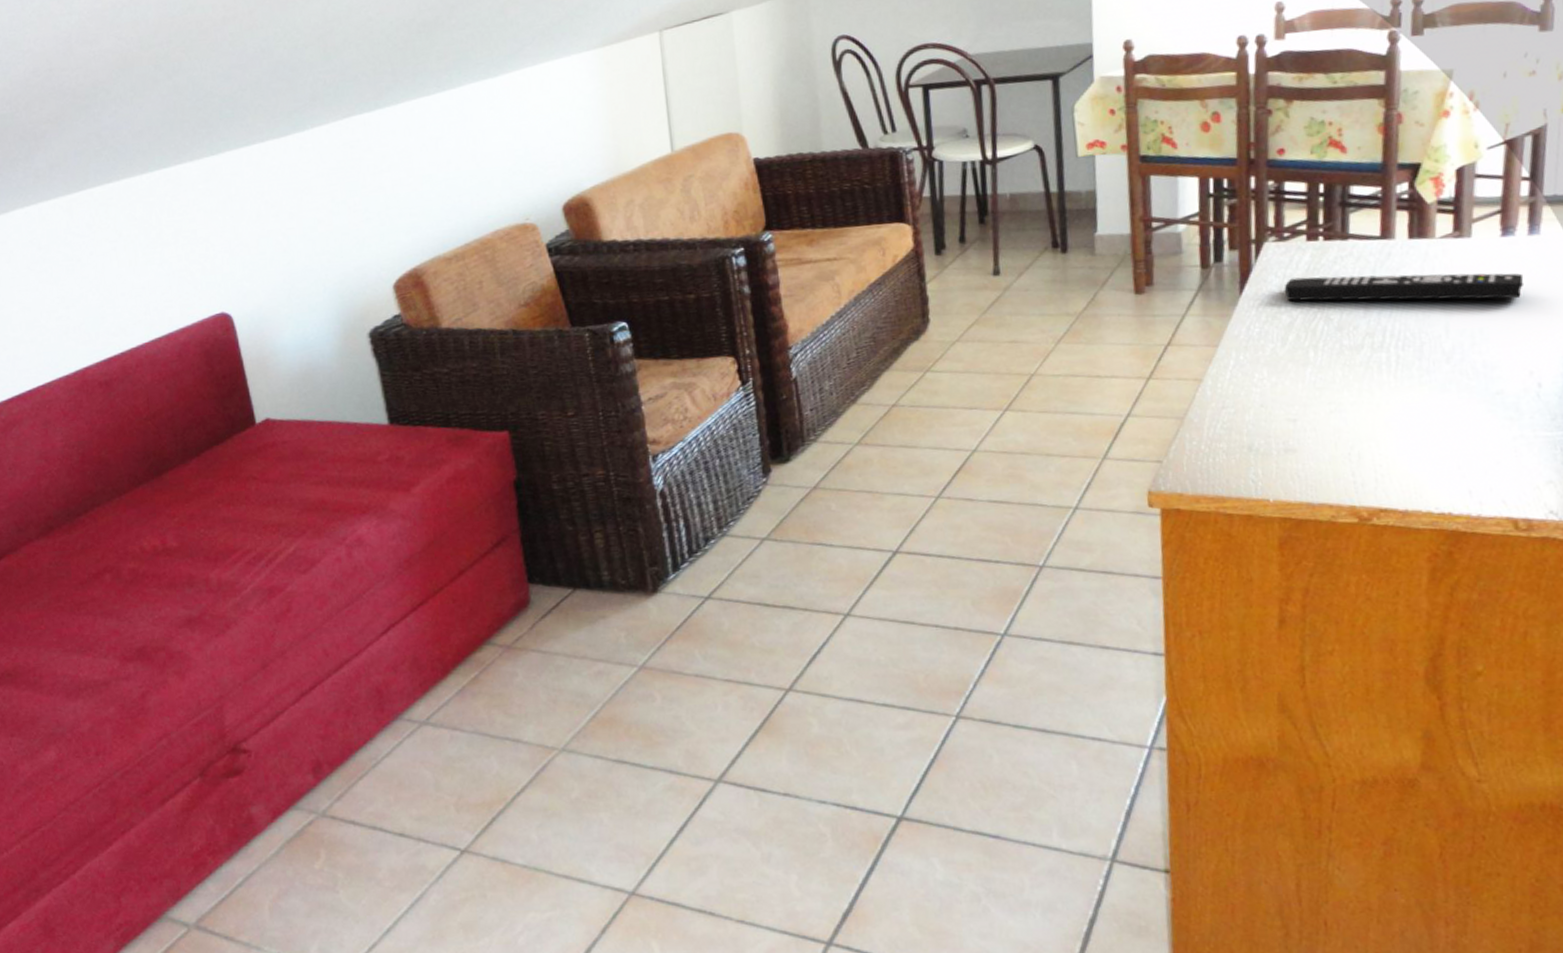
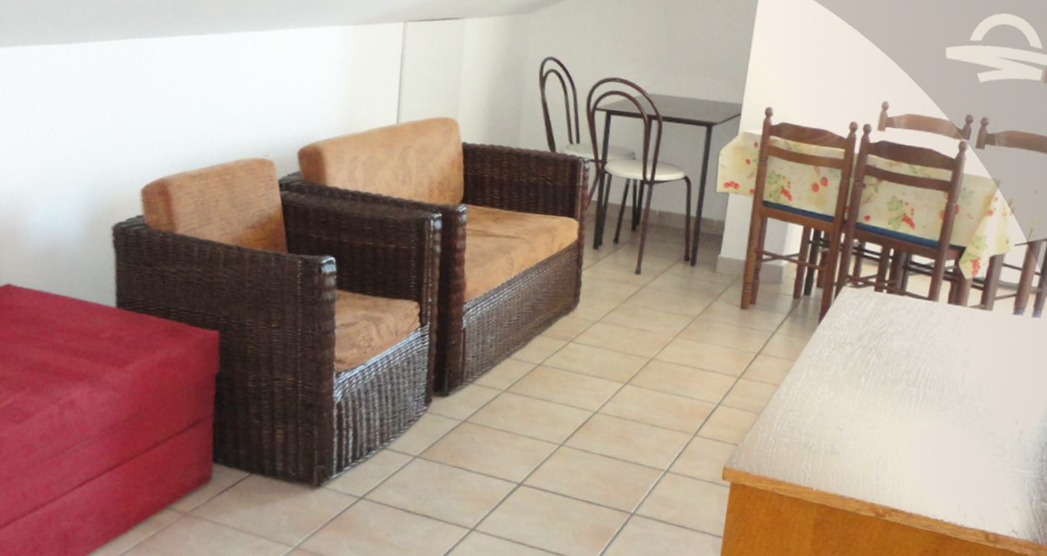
remote control: present [1284,273,1525,301] -> none [851,318,1024,364]

